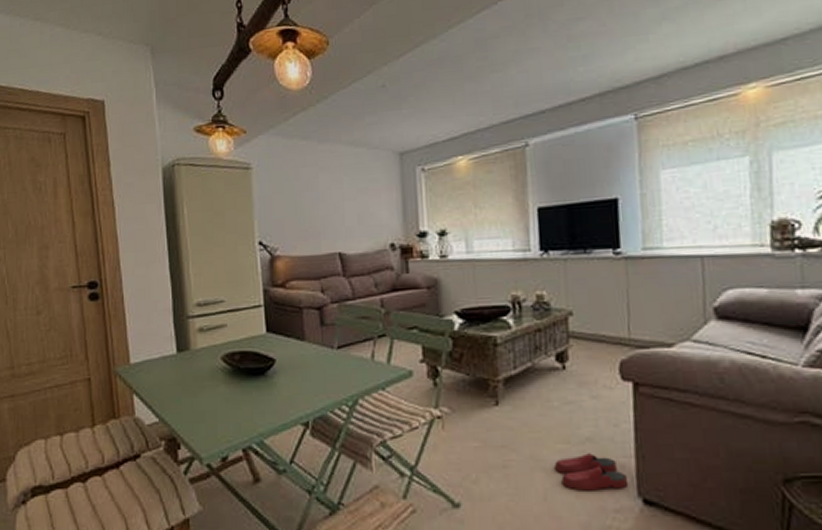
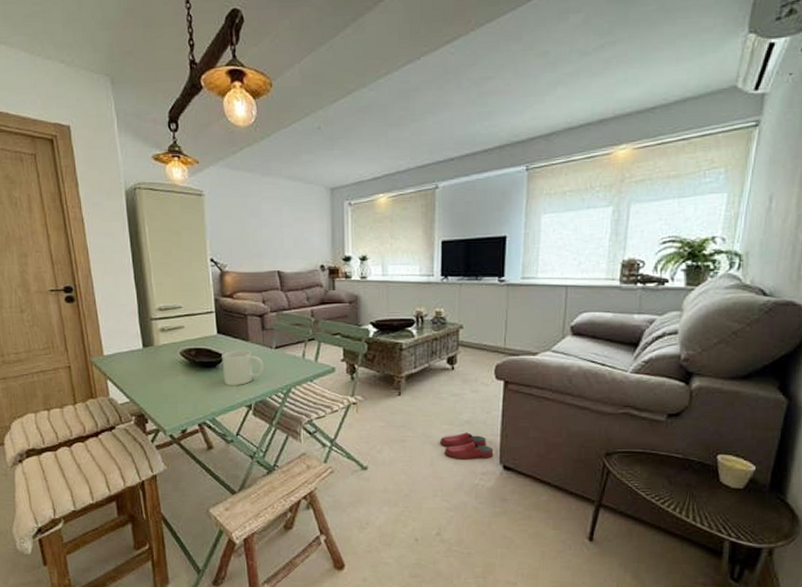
mug: none [272,351,325,397] -> present [222,350,265,385]

